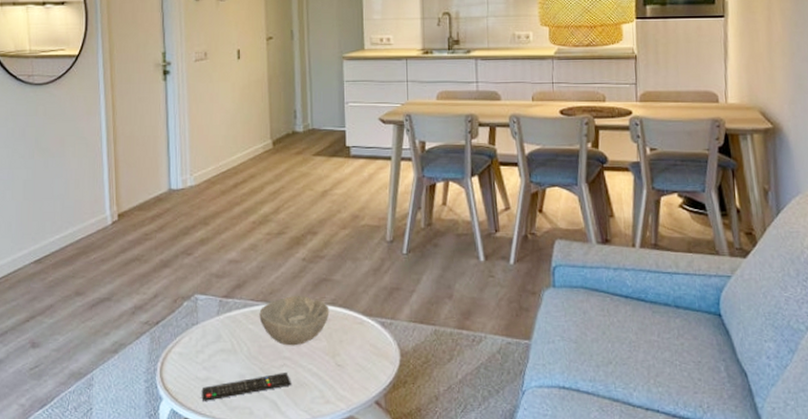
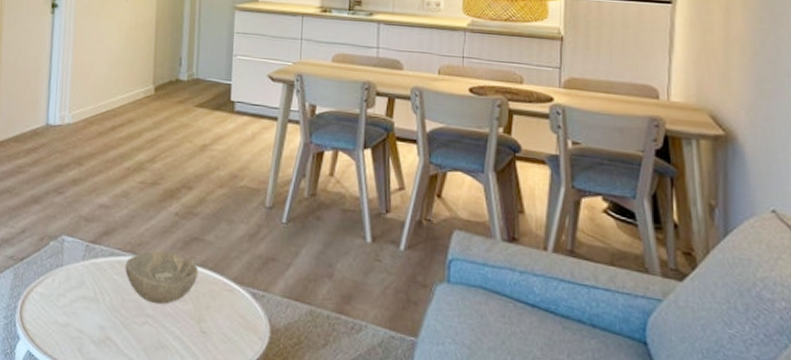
remote control: present [201,373,291,401] -> none [58,330,152,349]

